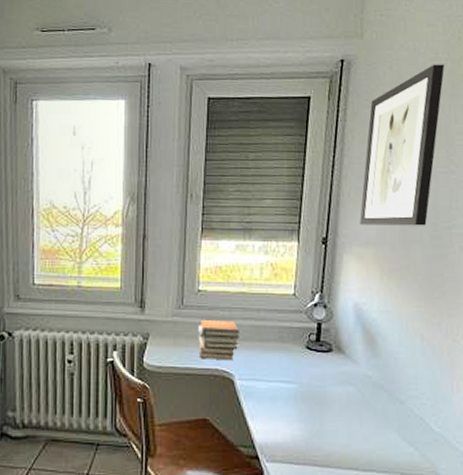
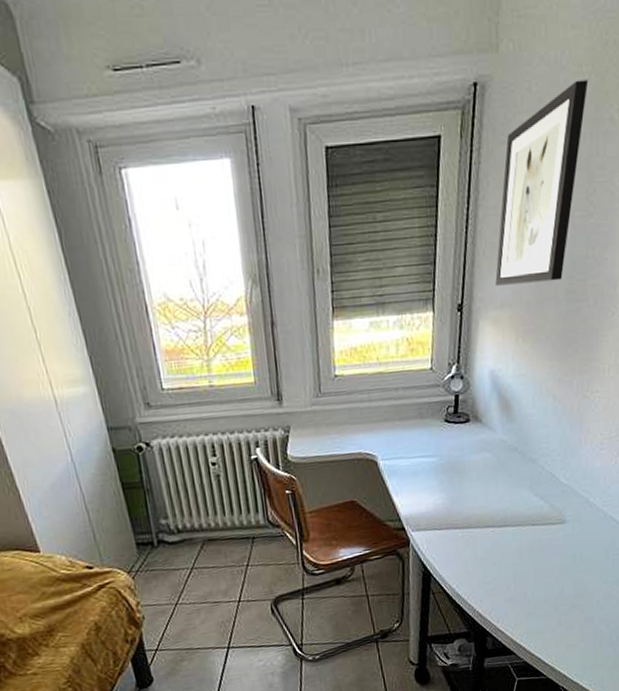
book stack: present [198,317,239,361] -> none [338,401,380,445]

